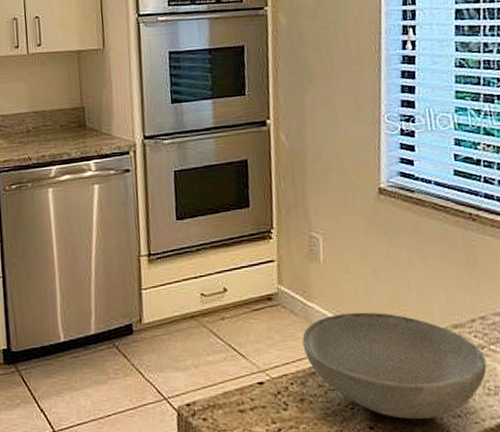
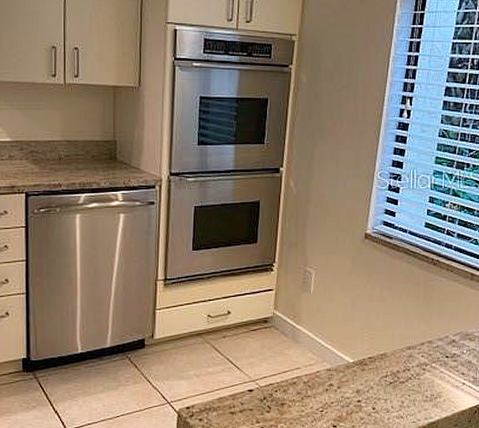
bowl: present [302,312,487,419] -> none [288,334,428,419]

